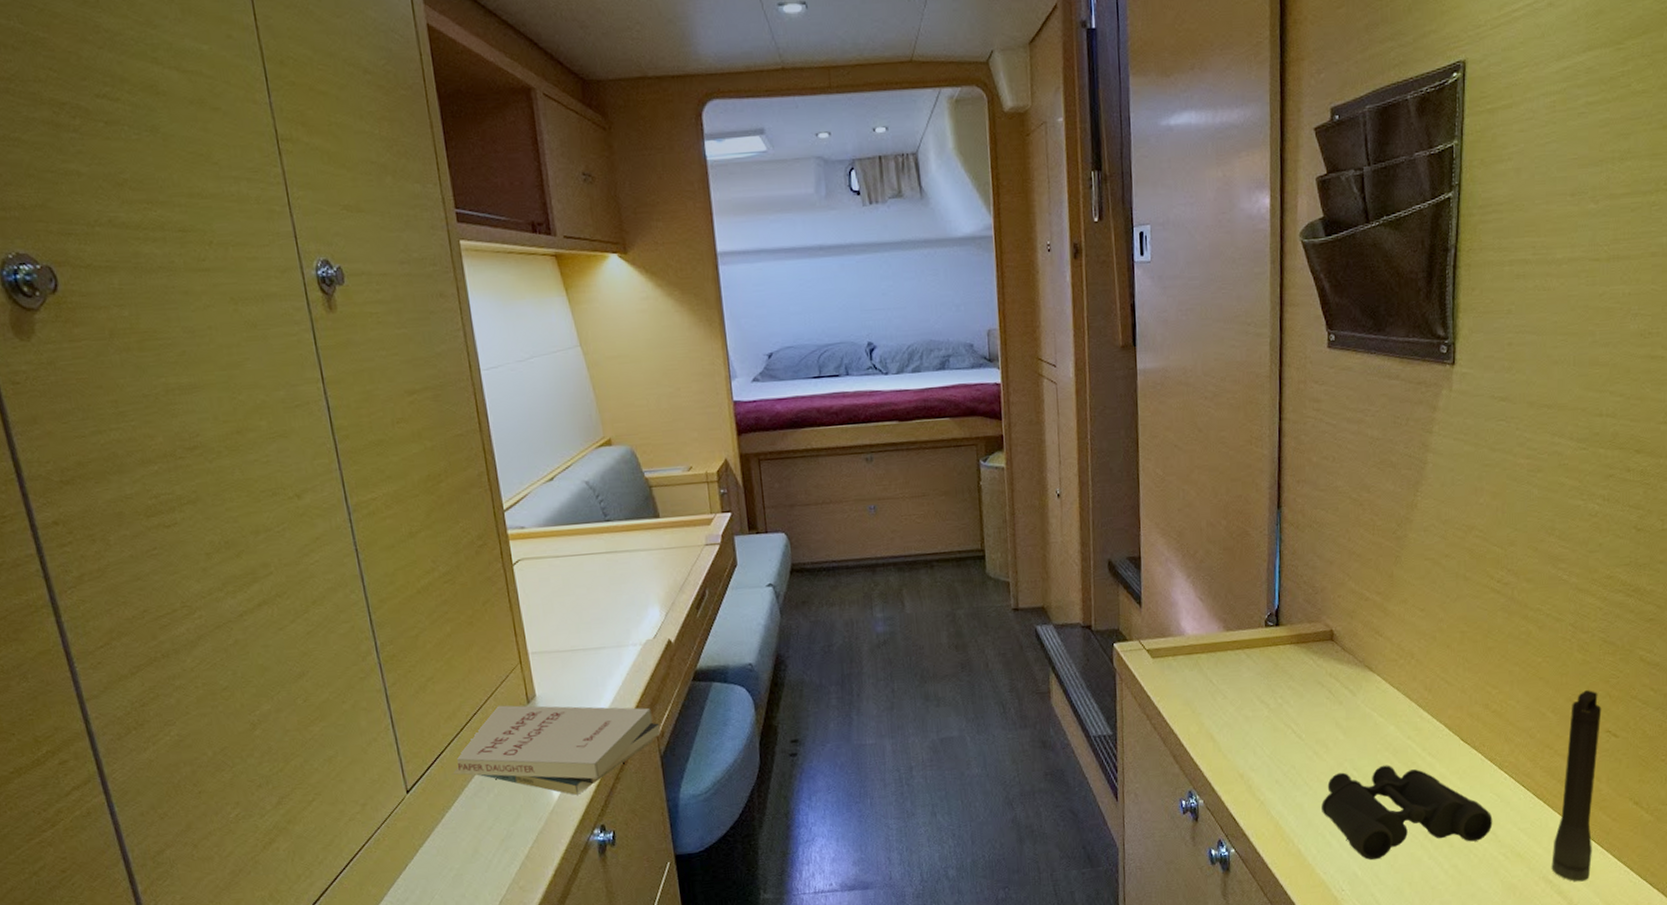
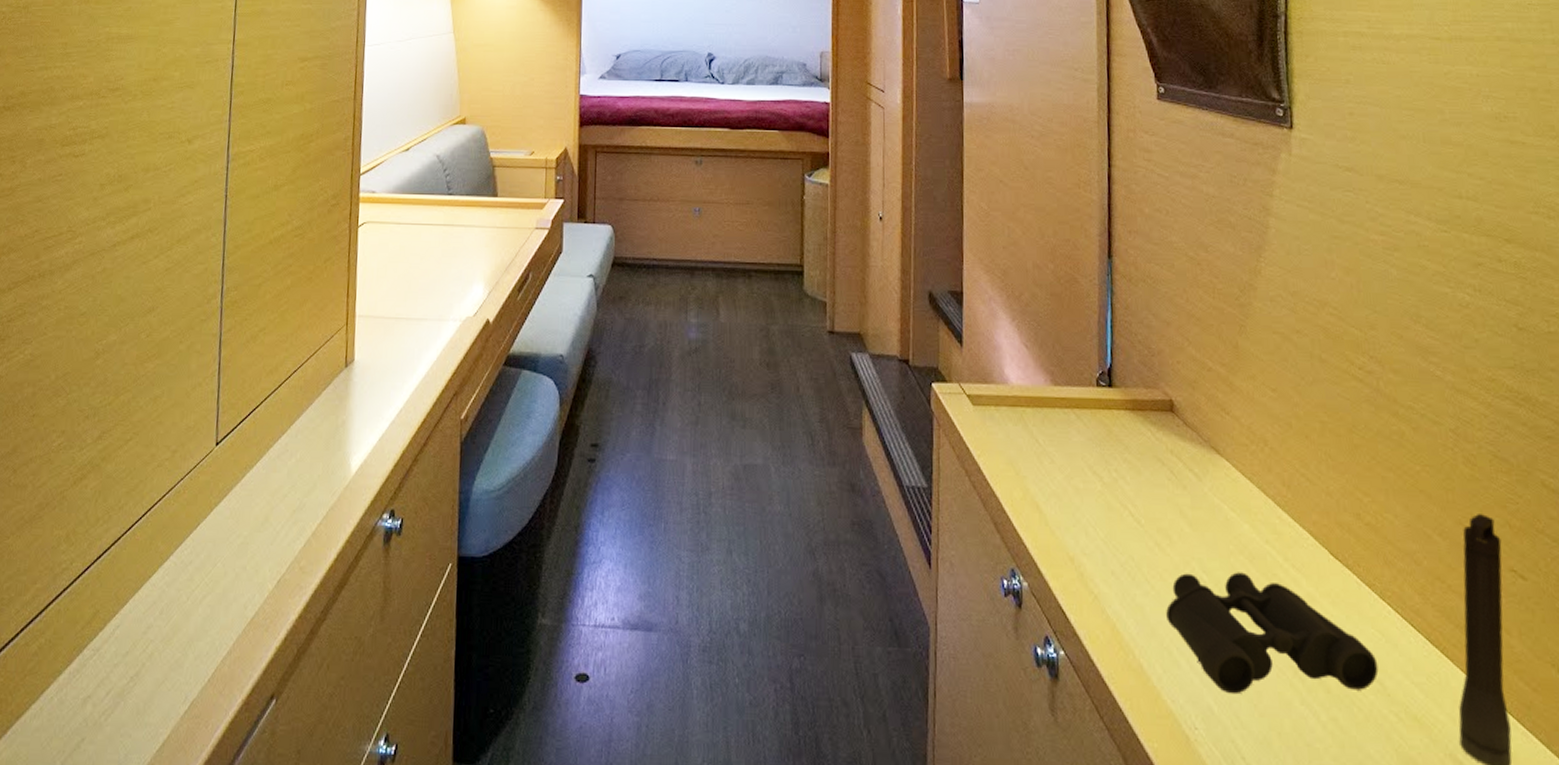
books: present [451,705,661,795] -> none [260,365,465,472]

